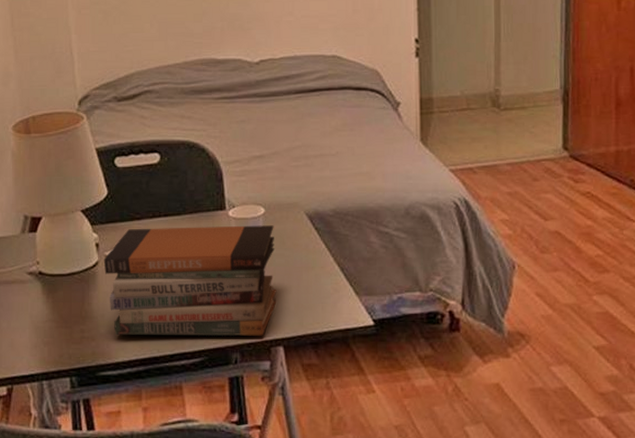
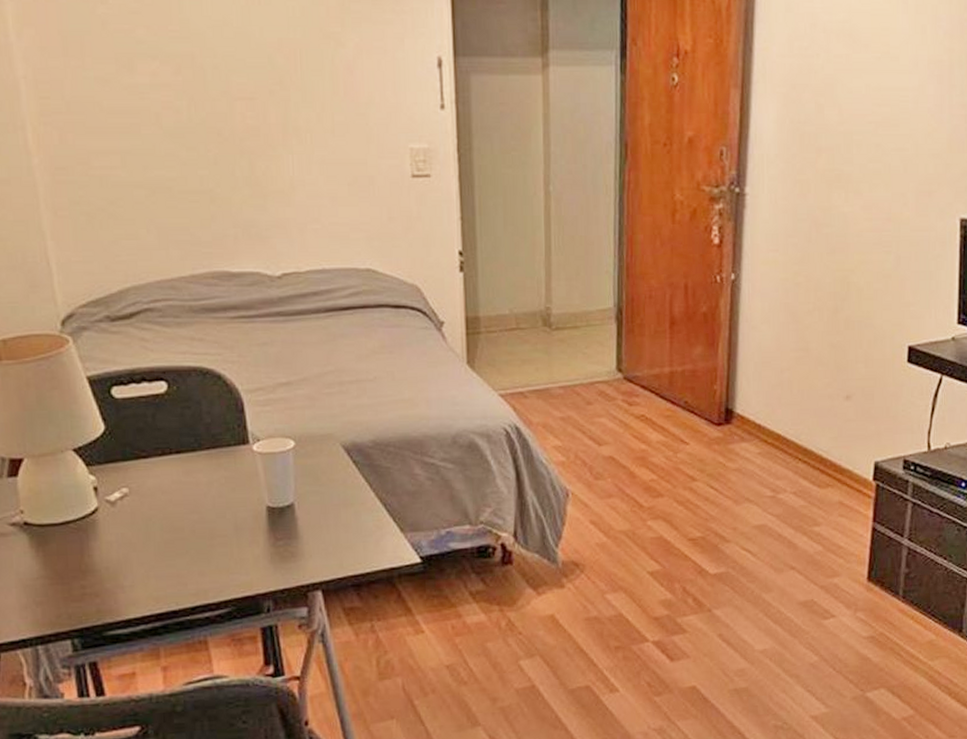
book stack: present [103,225,277,336] -> none [104,459,312,589]

